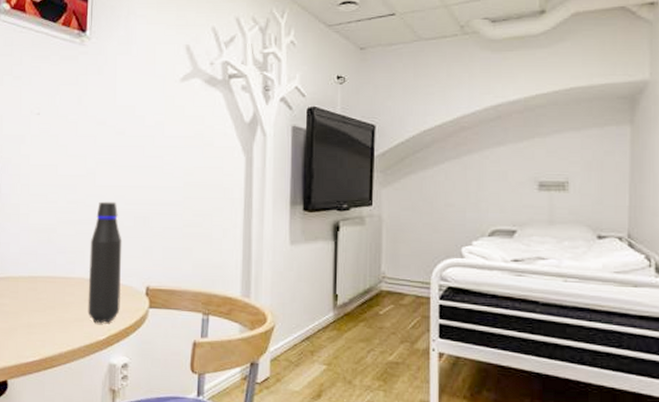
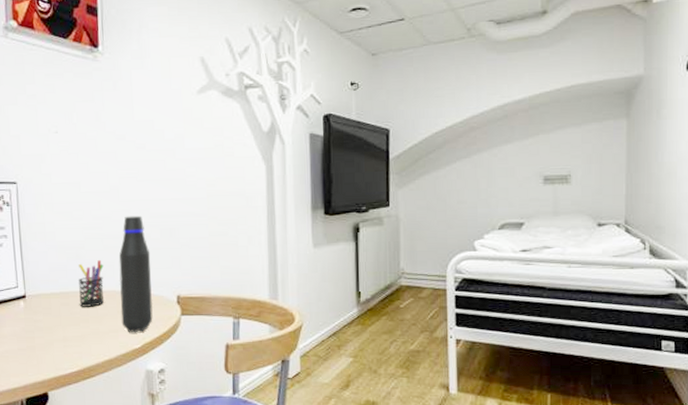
pen holder: none [46,245,74,294] -> present [78,260,105,307]

